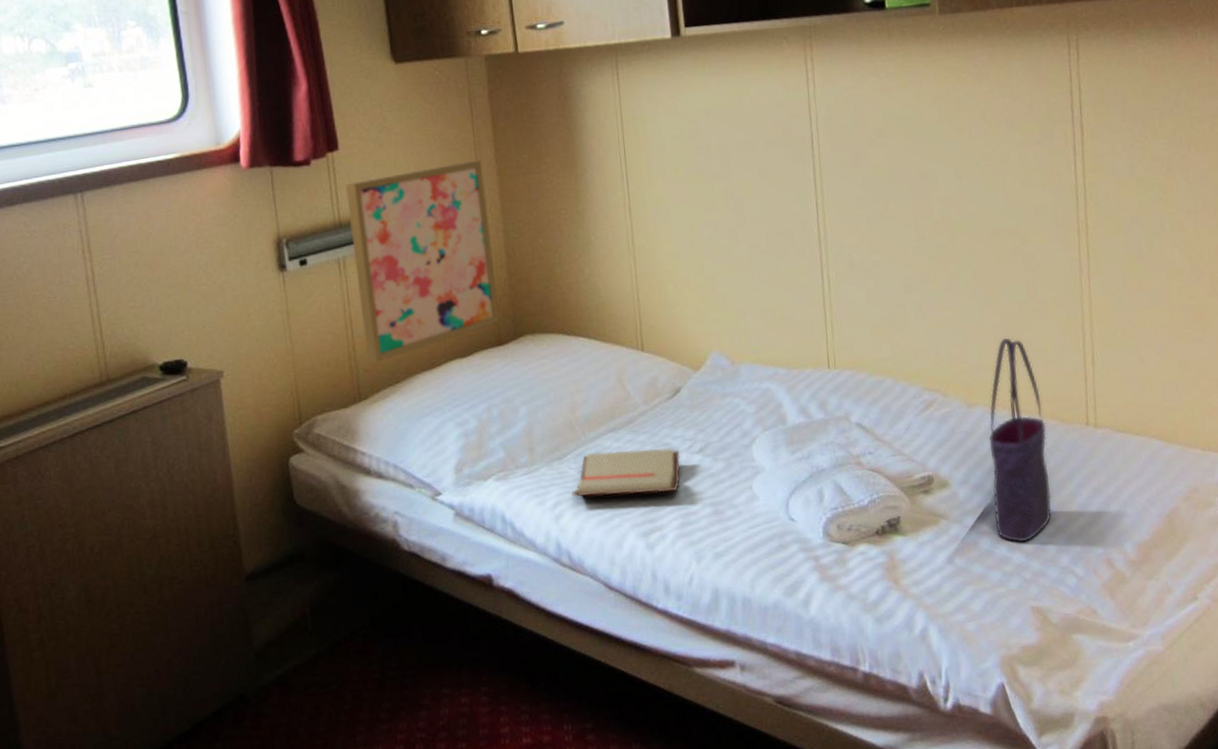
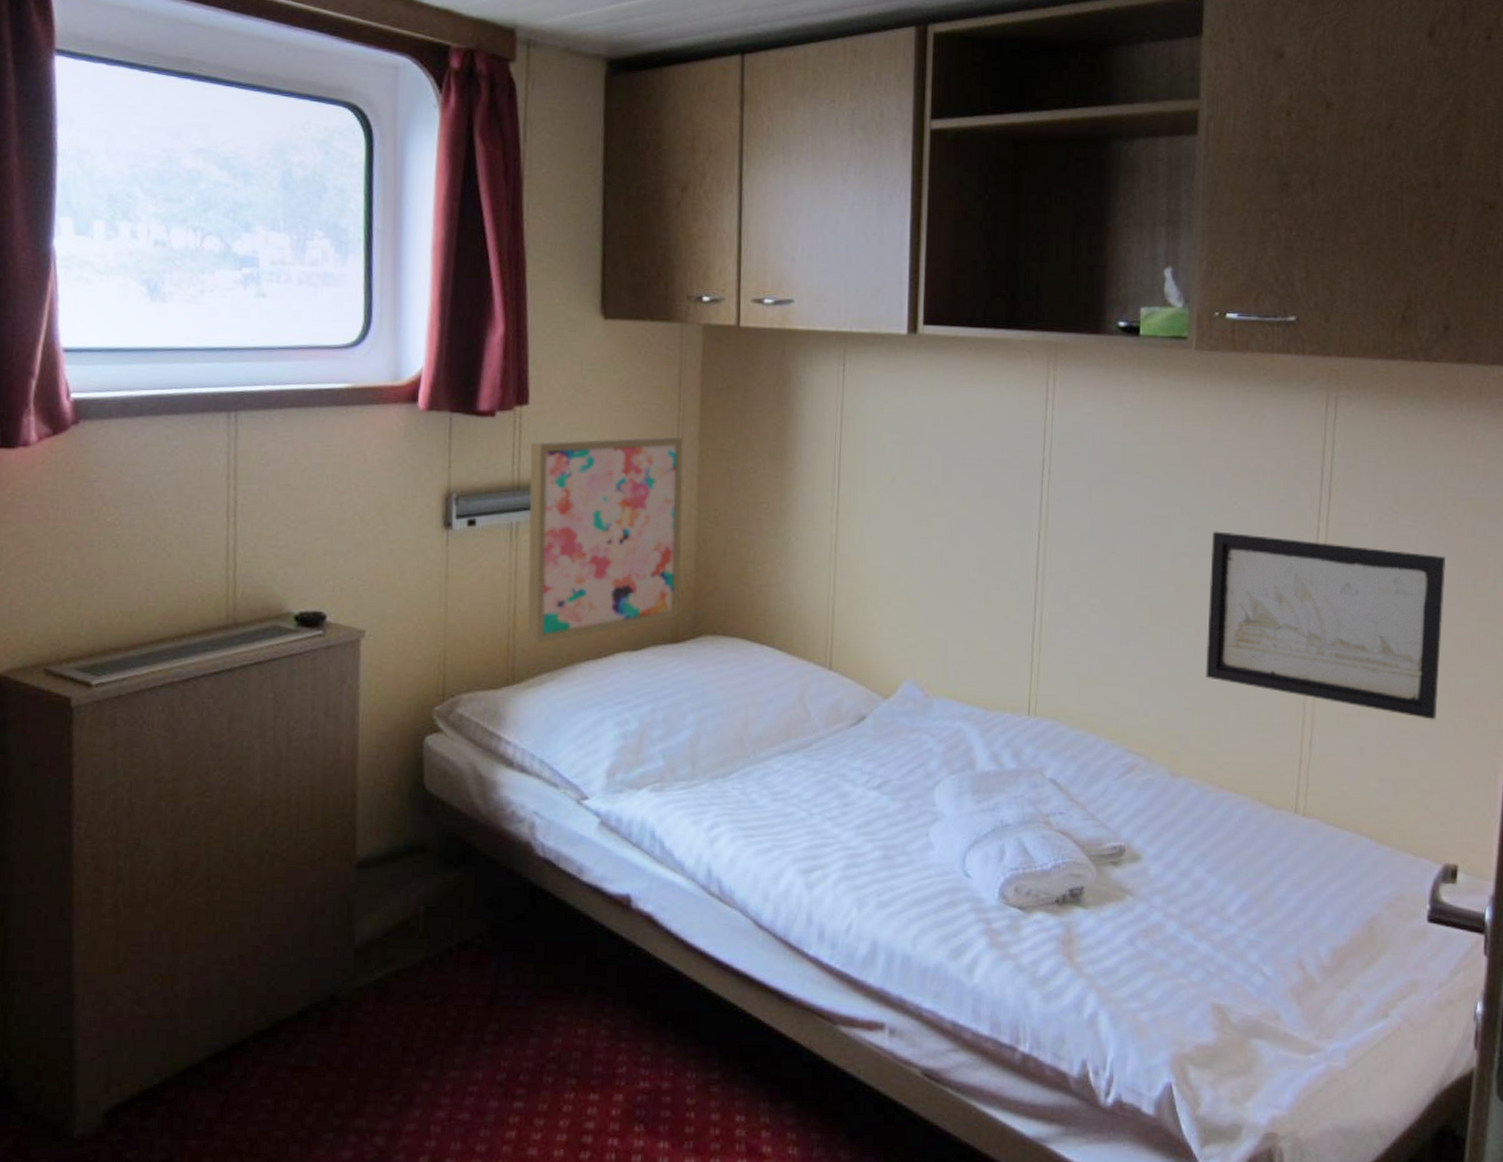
paperback book: present [572,448,681,497] -> none [731,773,856,828]
wall art: none [977,172,1208,324] -> present [1205,531,1446,720]
tote bag: present [988,337,1052,543] -> none [1184,707,1252,932]

